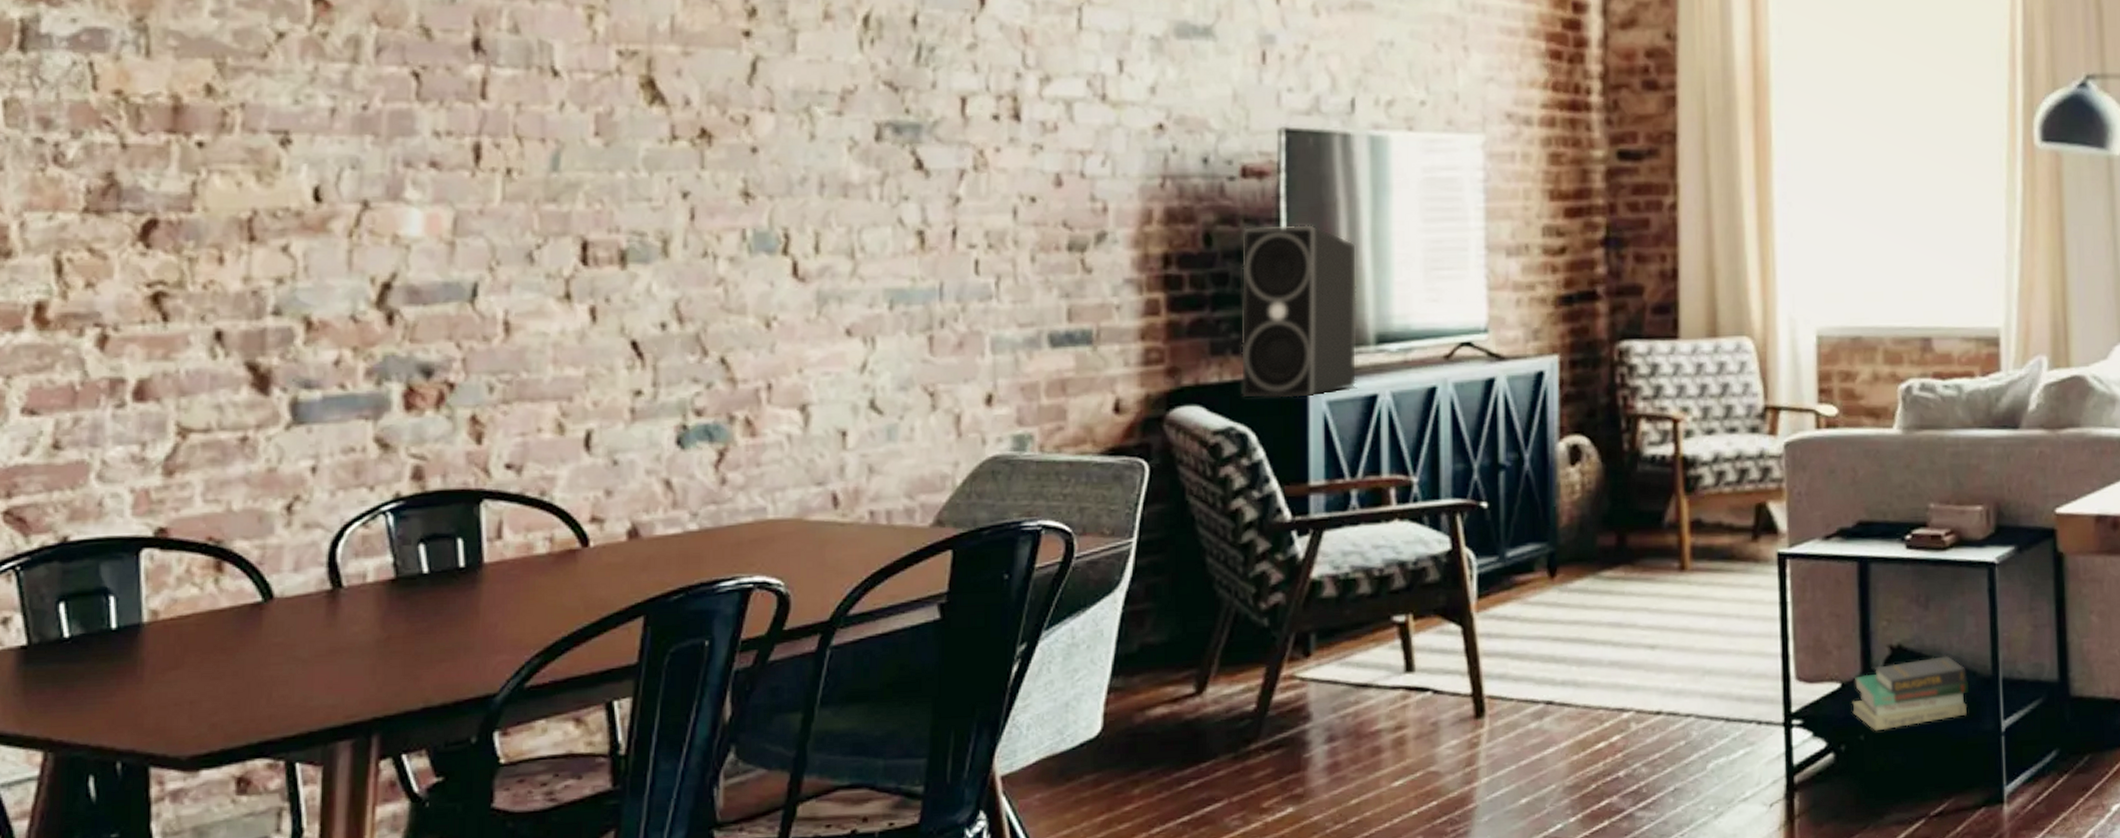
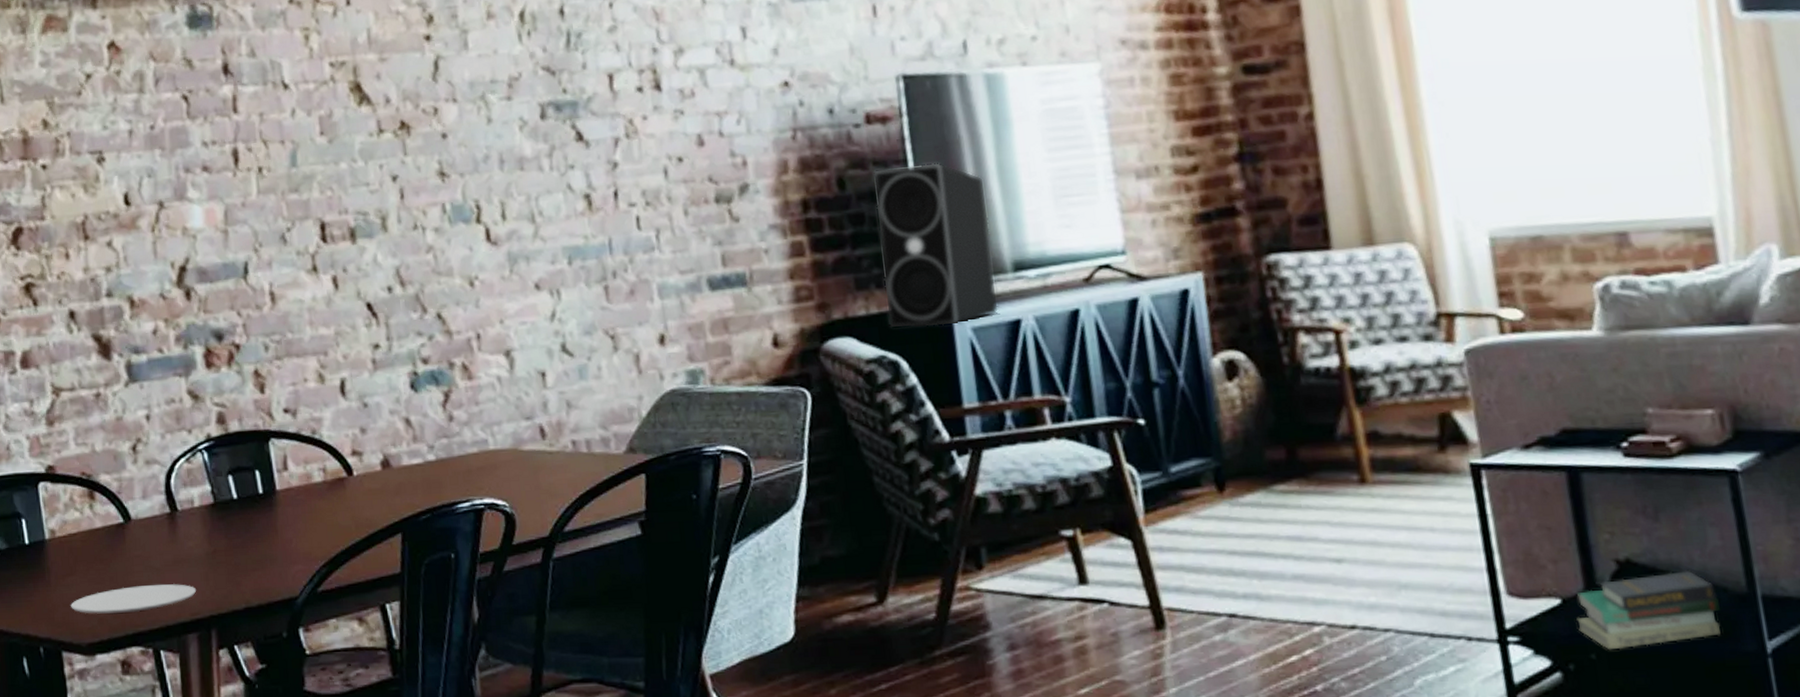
plate: none [170,679,357,719] -> present [70,584,197,615]

